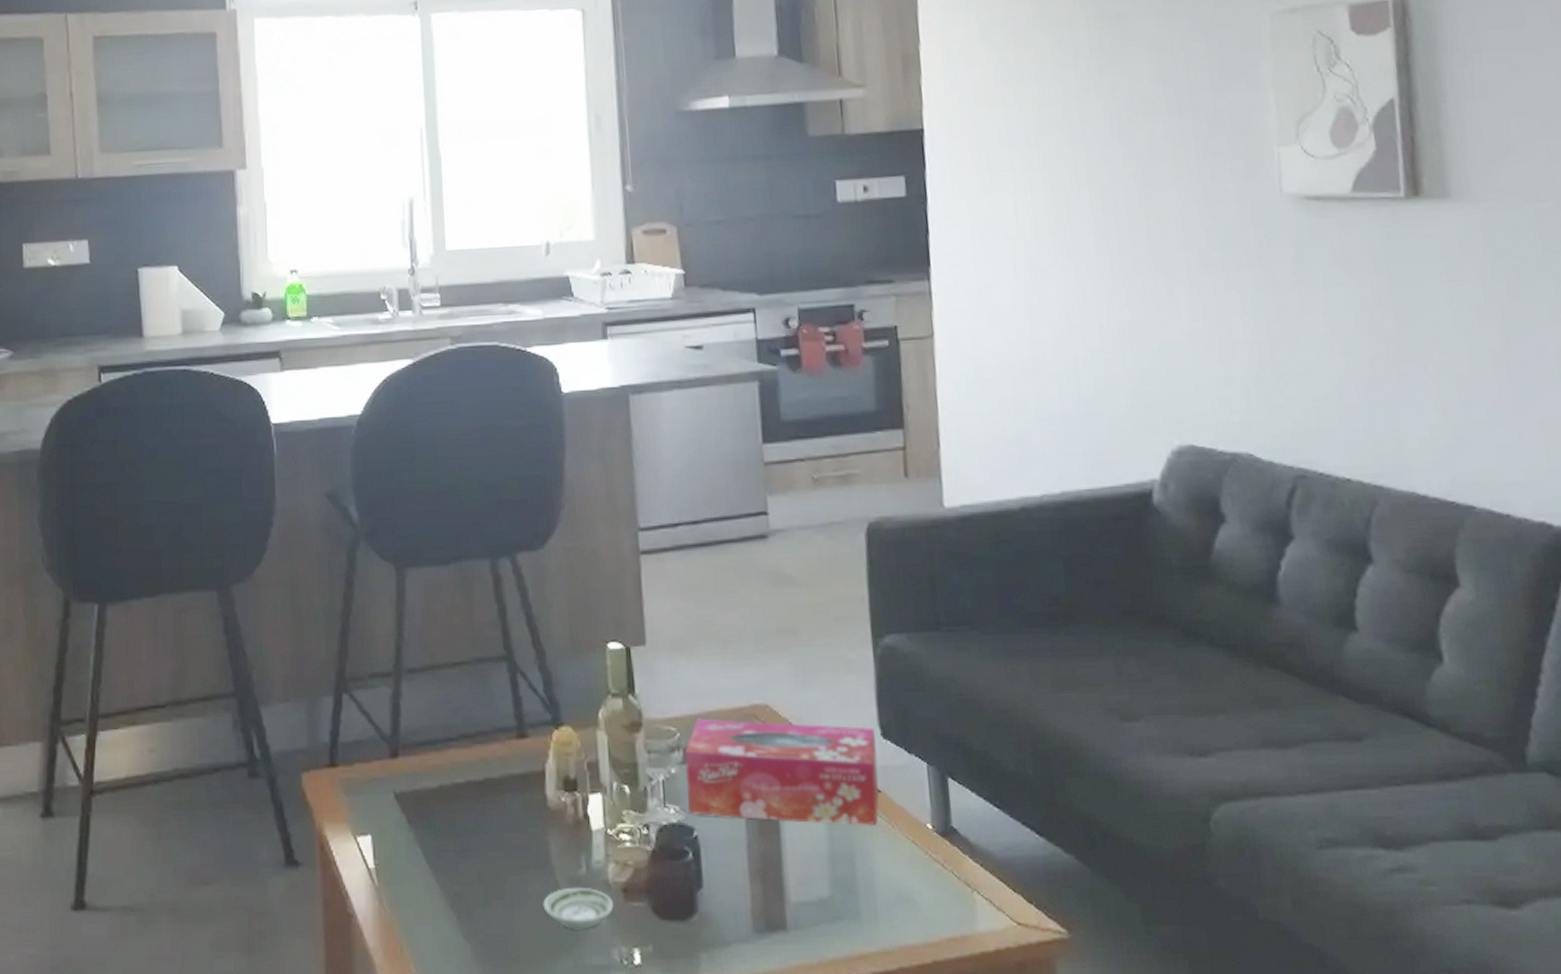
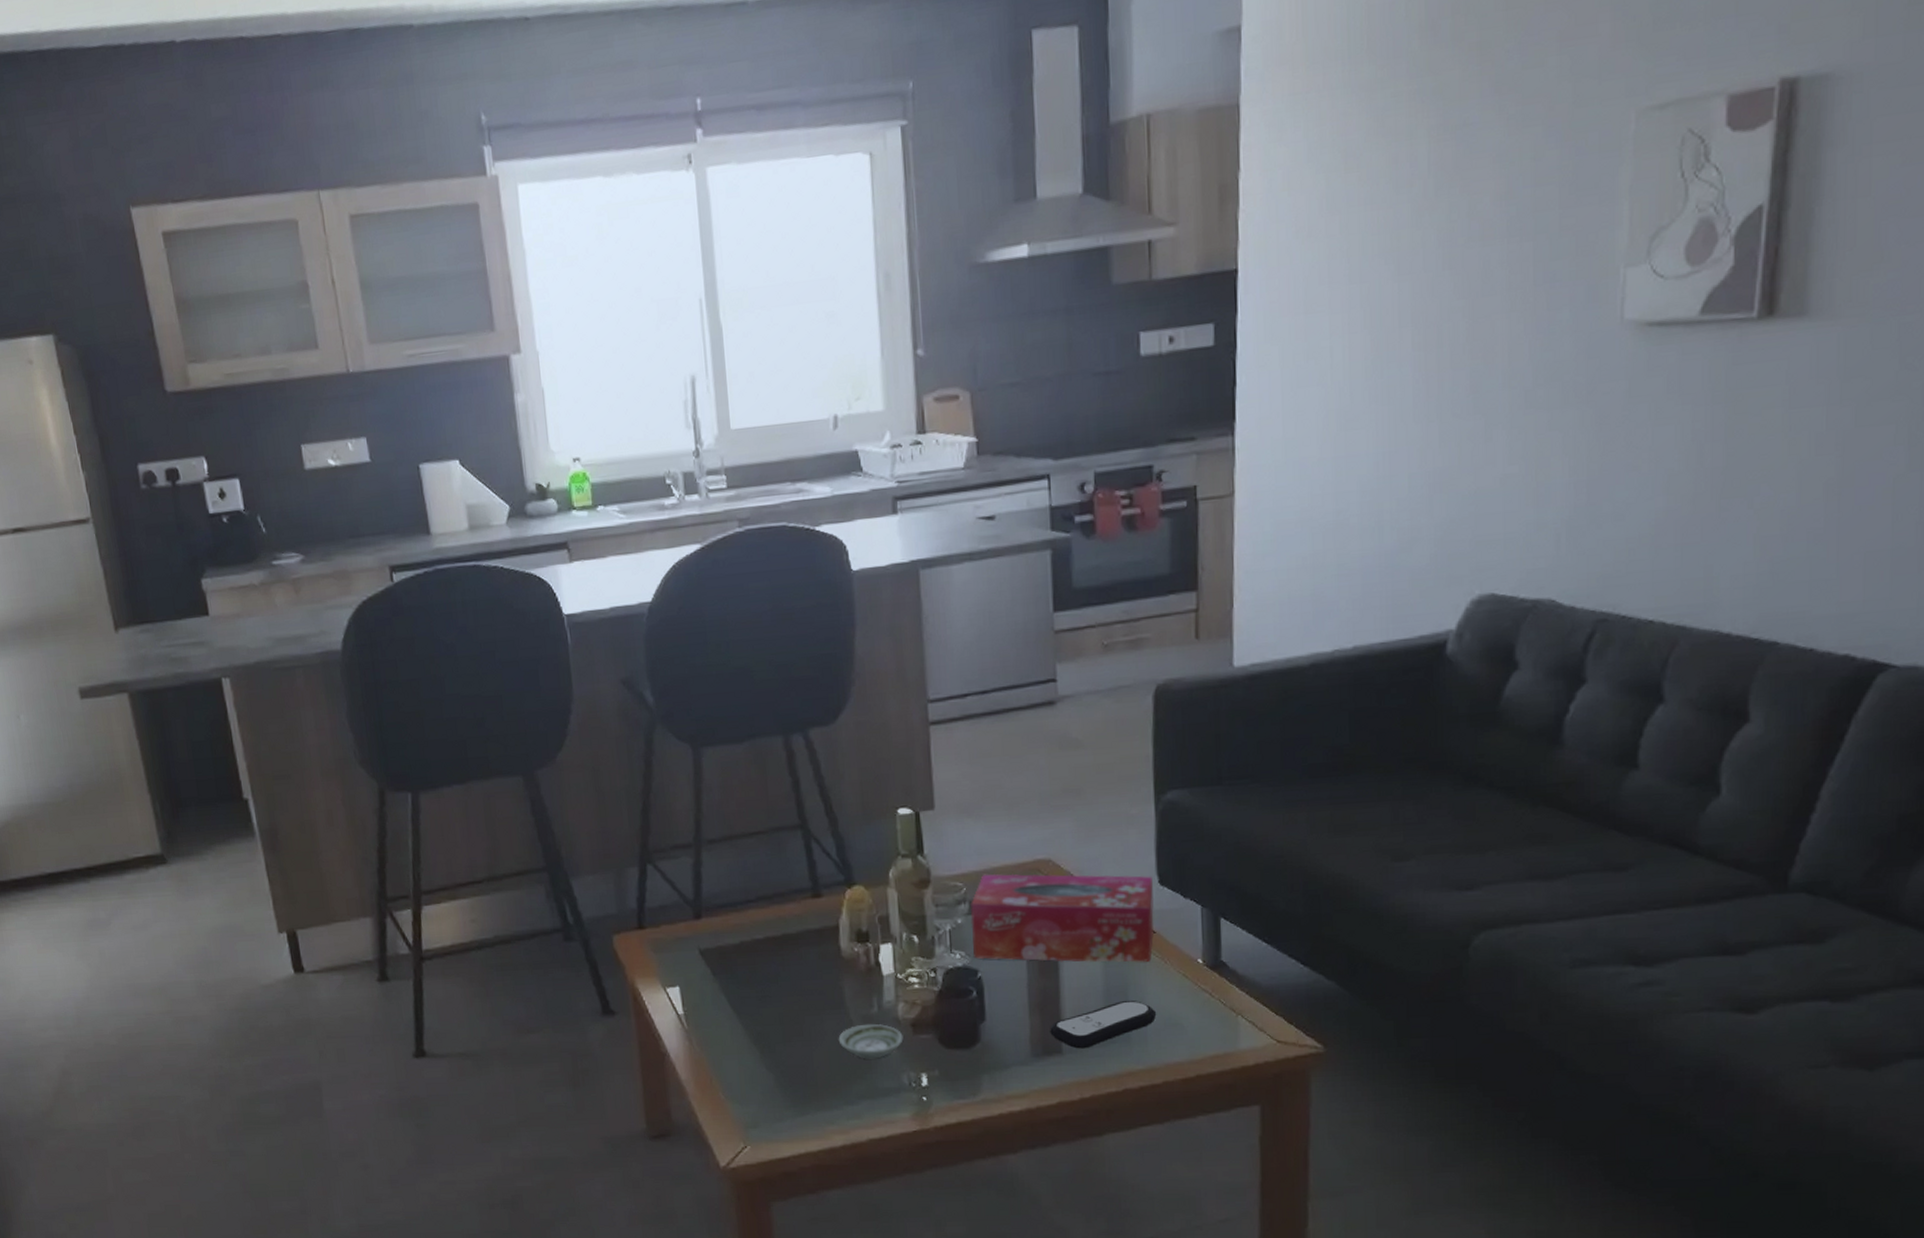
remote control: none [773,870,887,925] -> present [1050,1001,1157,1049]

